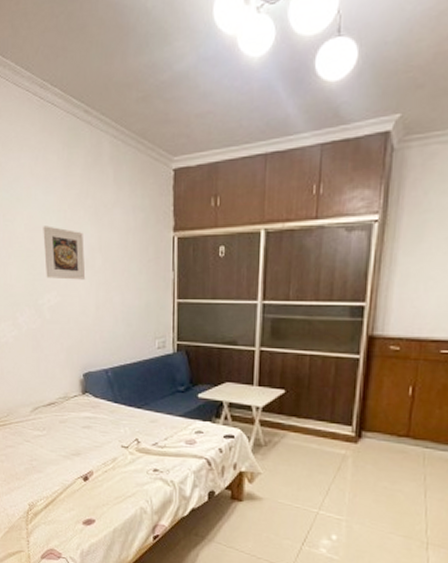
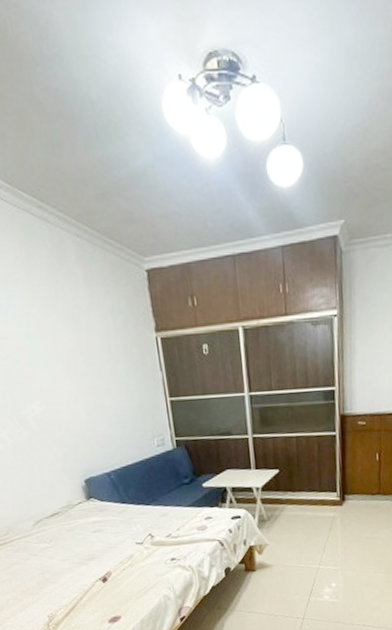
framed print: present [43,226,86,280] -> none [11,331,71,388]

